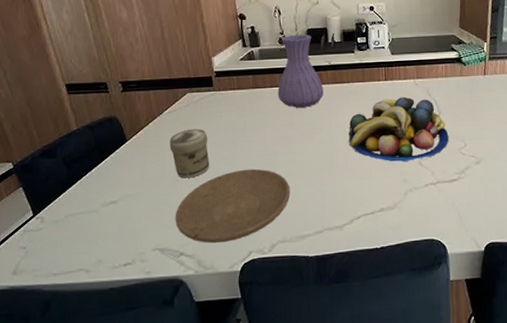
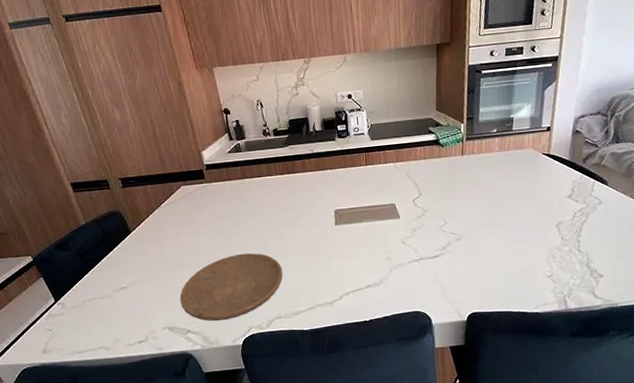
jar: present [169,128,210,179] -> none [169,218,208,264]
vase: present [277,34,324,109] -> none [265,125,308,196]
fruit bowl: present [348,97,449,162] -> none [334,180,430,242]

